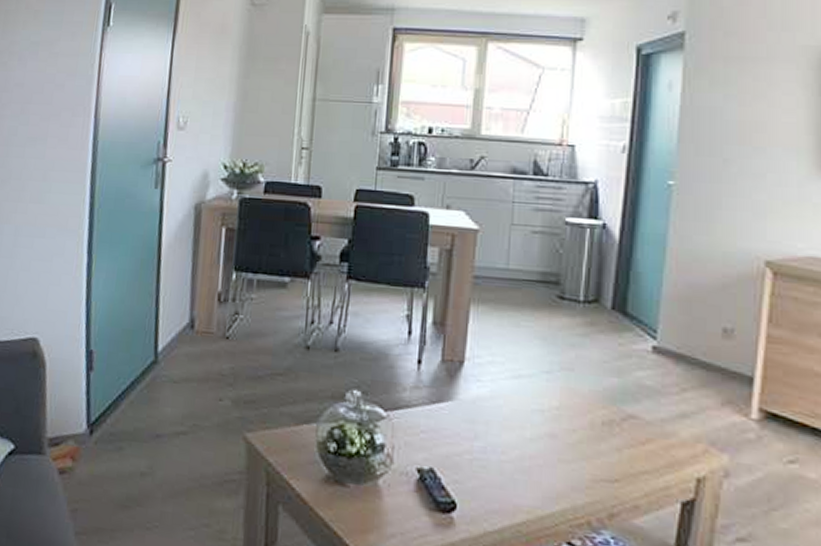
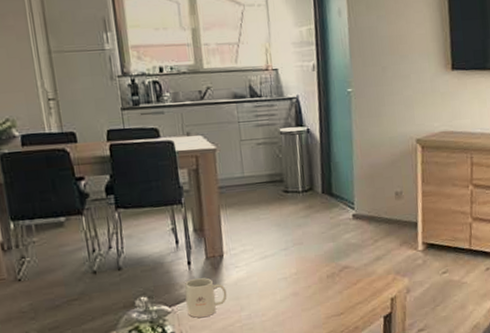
mug: none [405,383,460,436] -> present [184,278,227,318]

